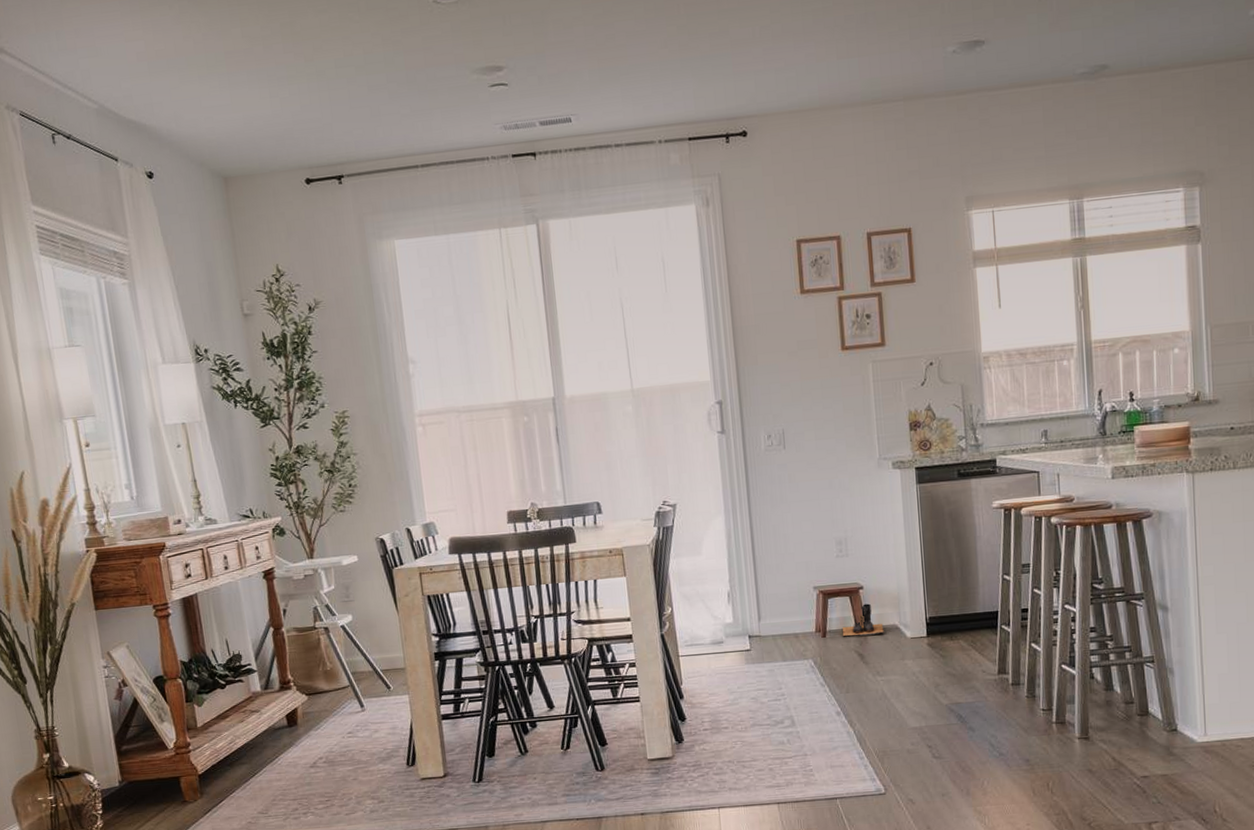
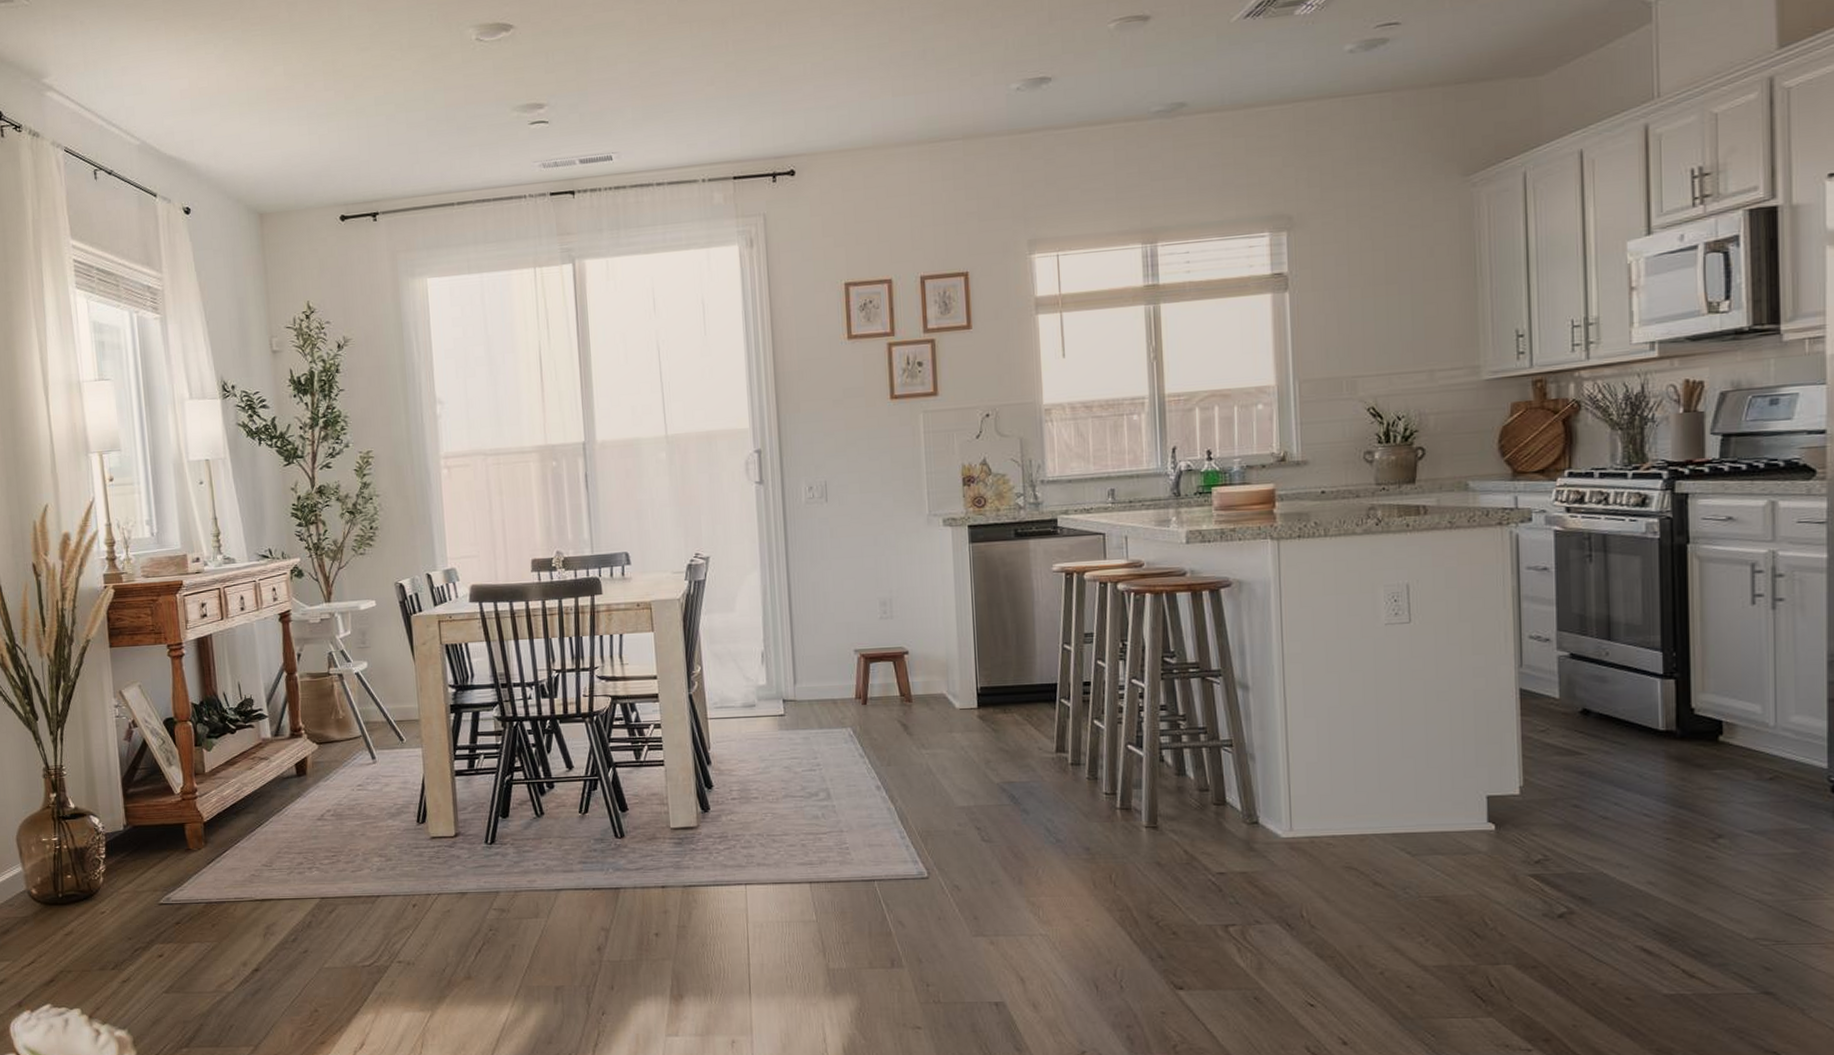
boots: present [842,603,884,637] -> none [884,670,931,705]

